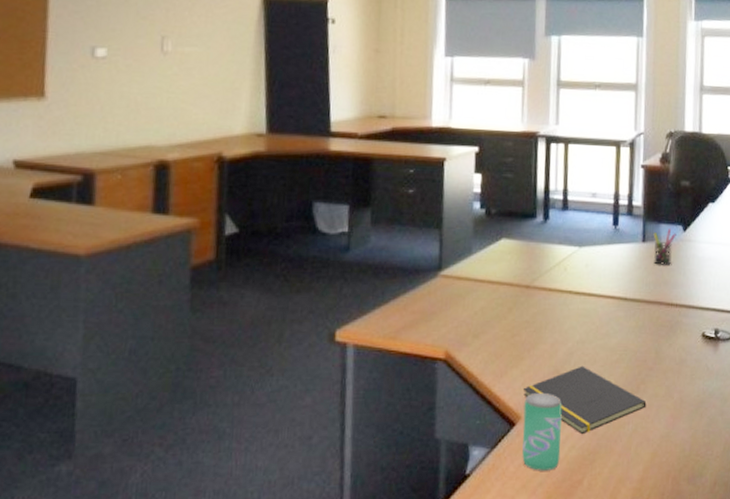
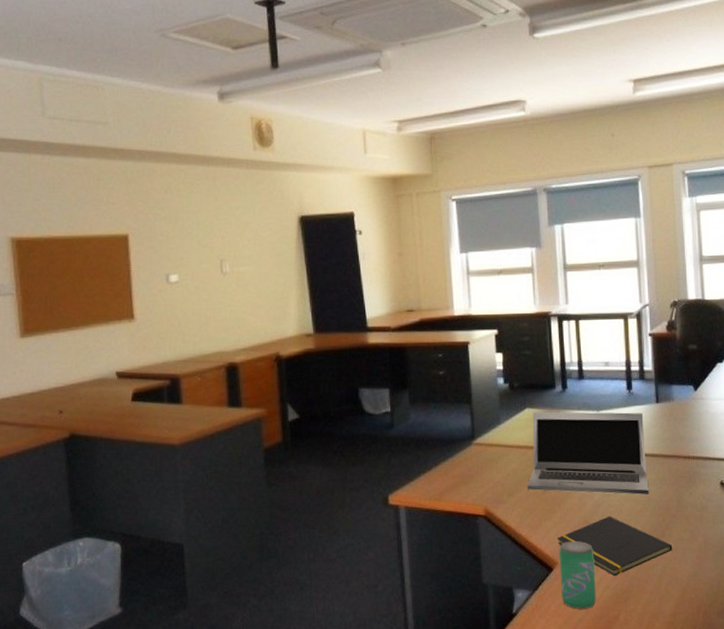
laptop: none [495,243,628,343] -> present [527,412,649,495]
pen holder: present [653,229,677,265] -> none [666,389,688,423]

